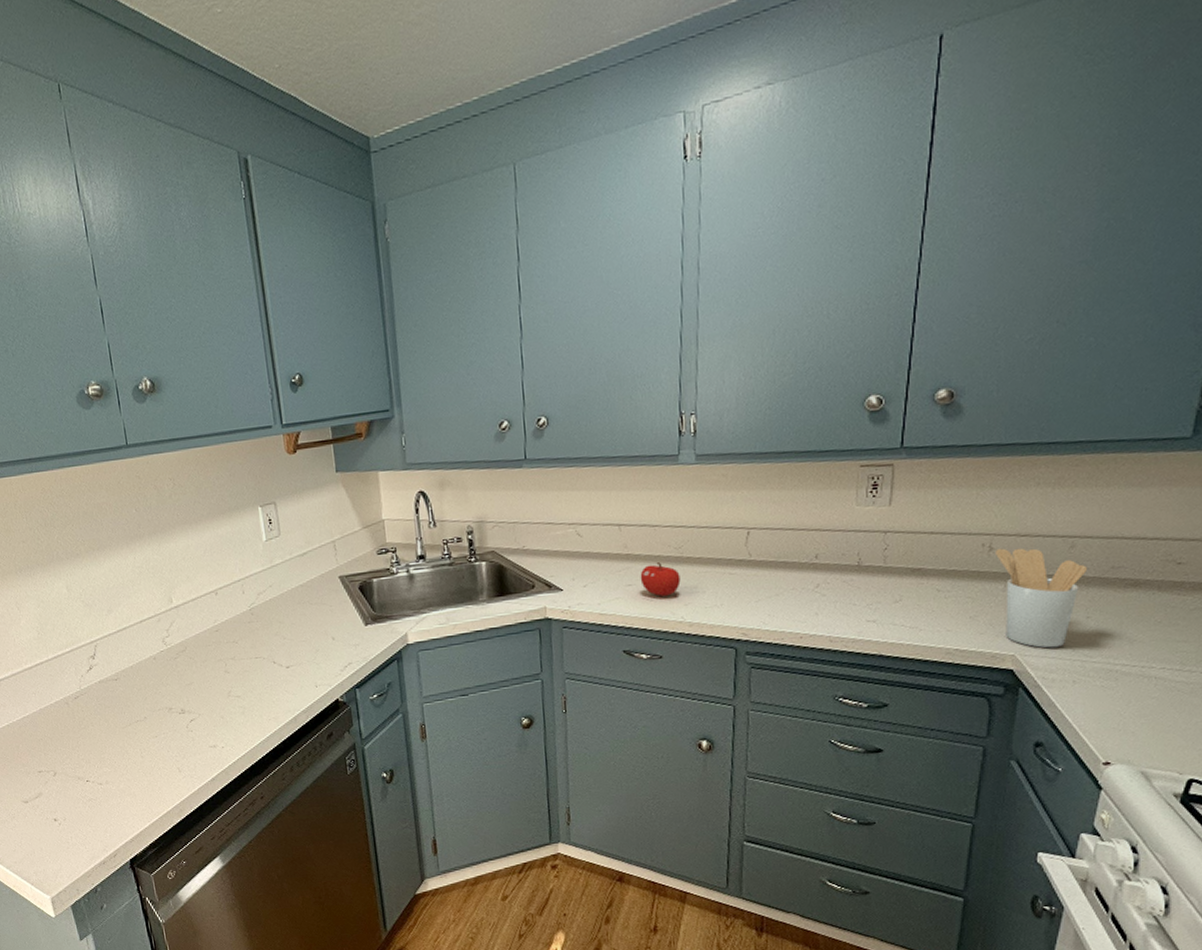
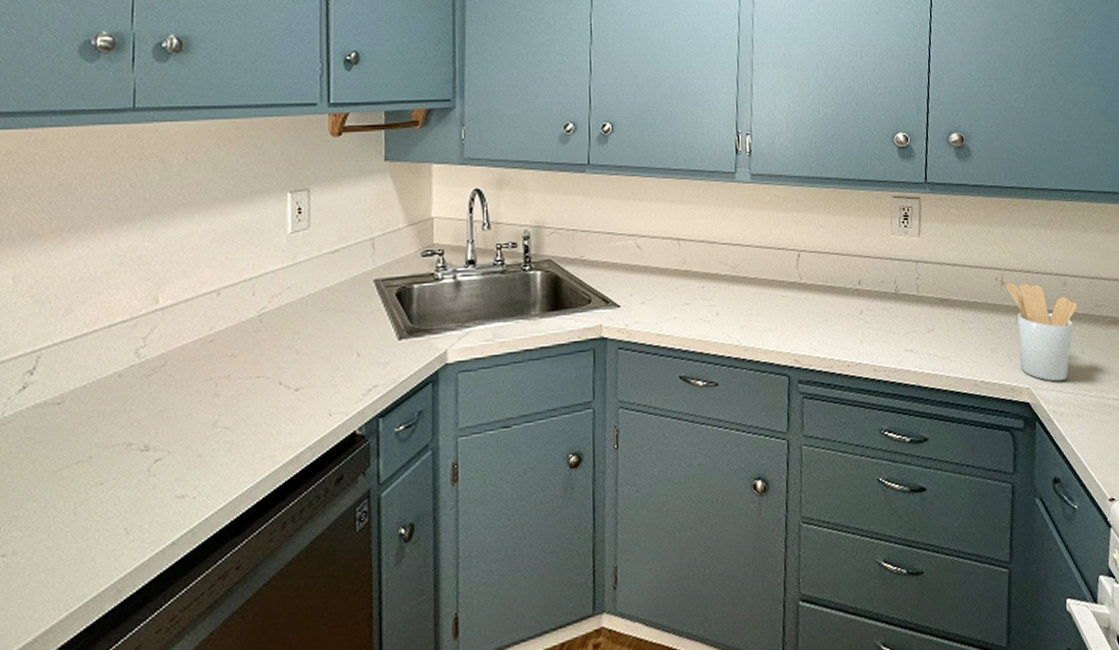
fruit: present [640,562,681,597] -> none [697,281,737,317]

